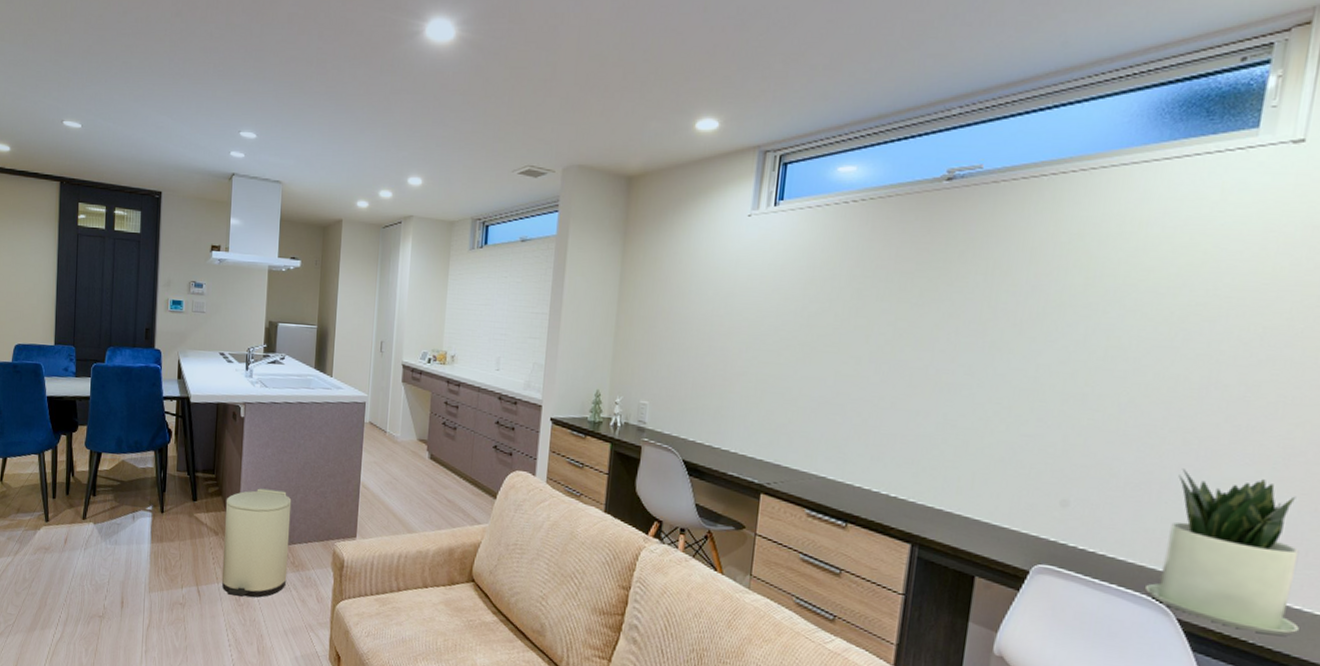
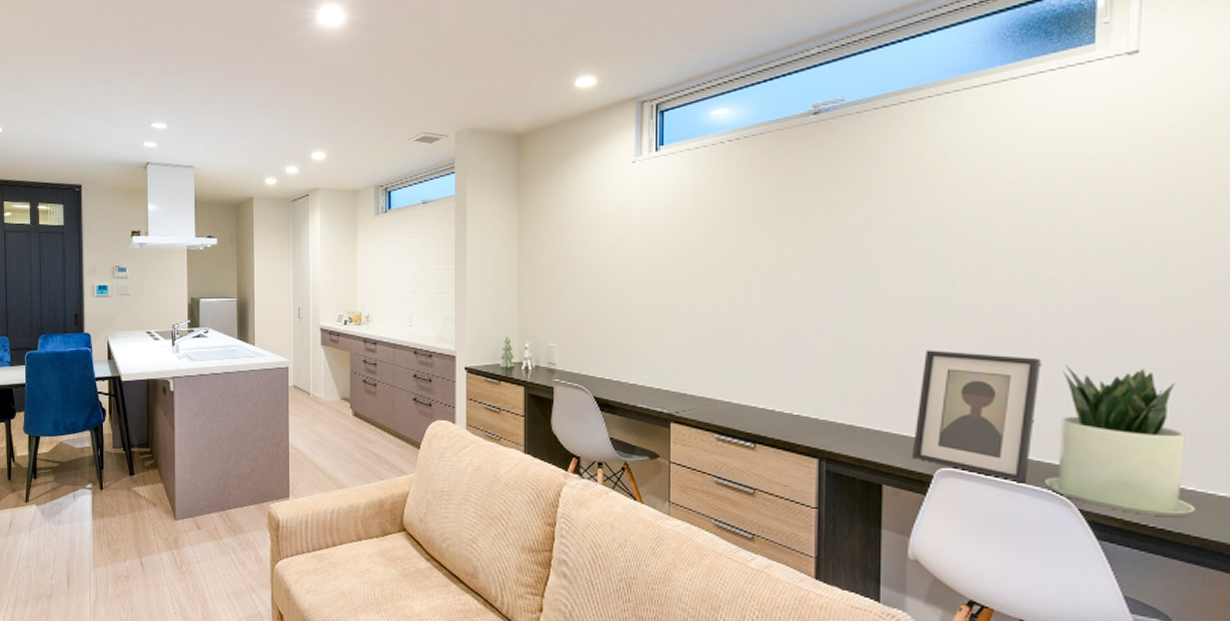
pedal bin: present [221,488,292,598] -> none [162,458,226,565]
picture frame: none [1009,440,1159,588] -> present [911,350,1043,484]

